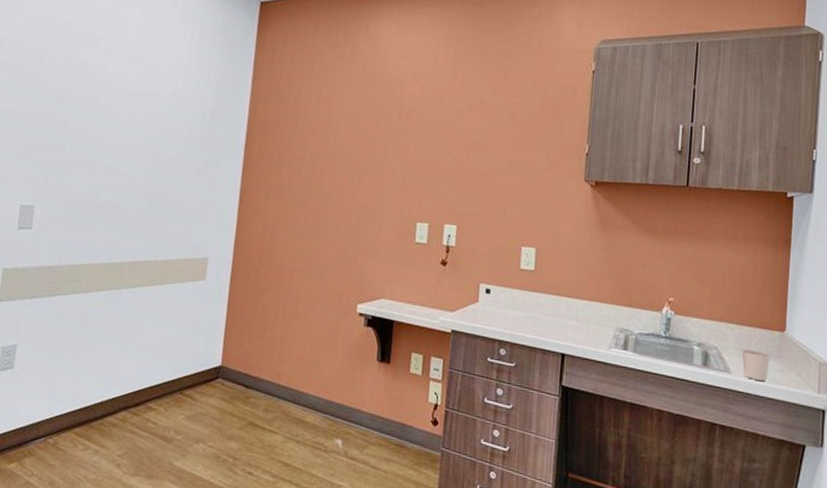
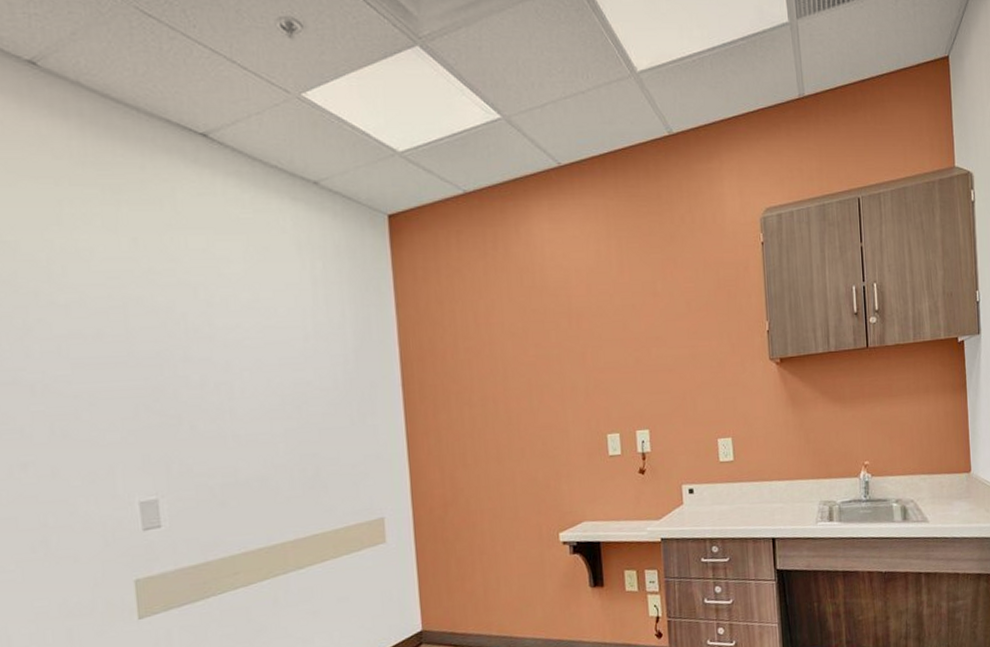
cup: present [741,349,769,381] -> none [935,495,961,524]

